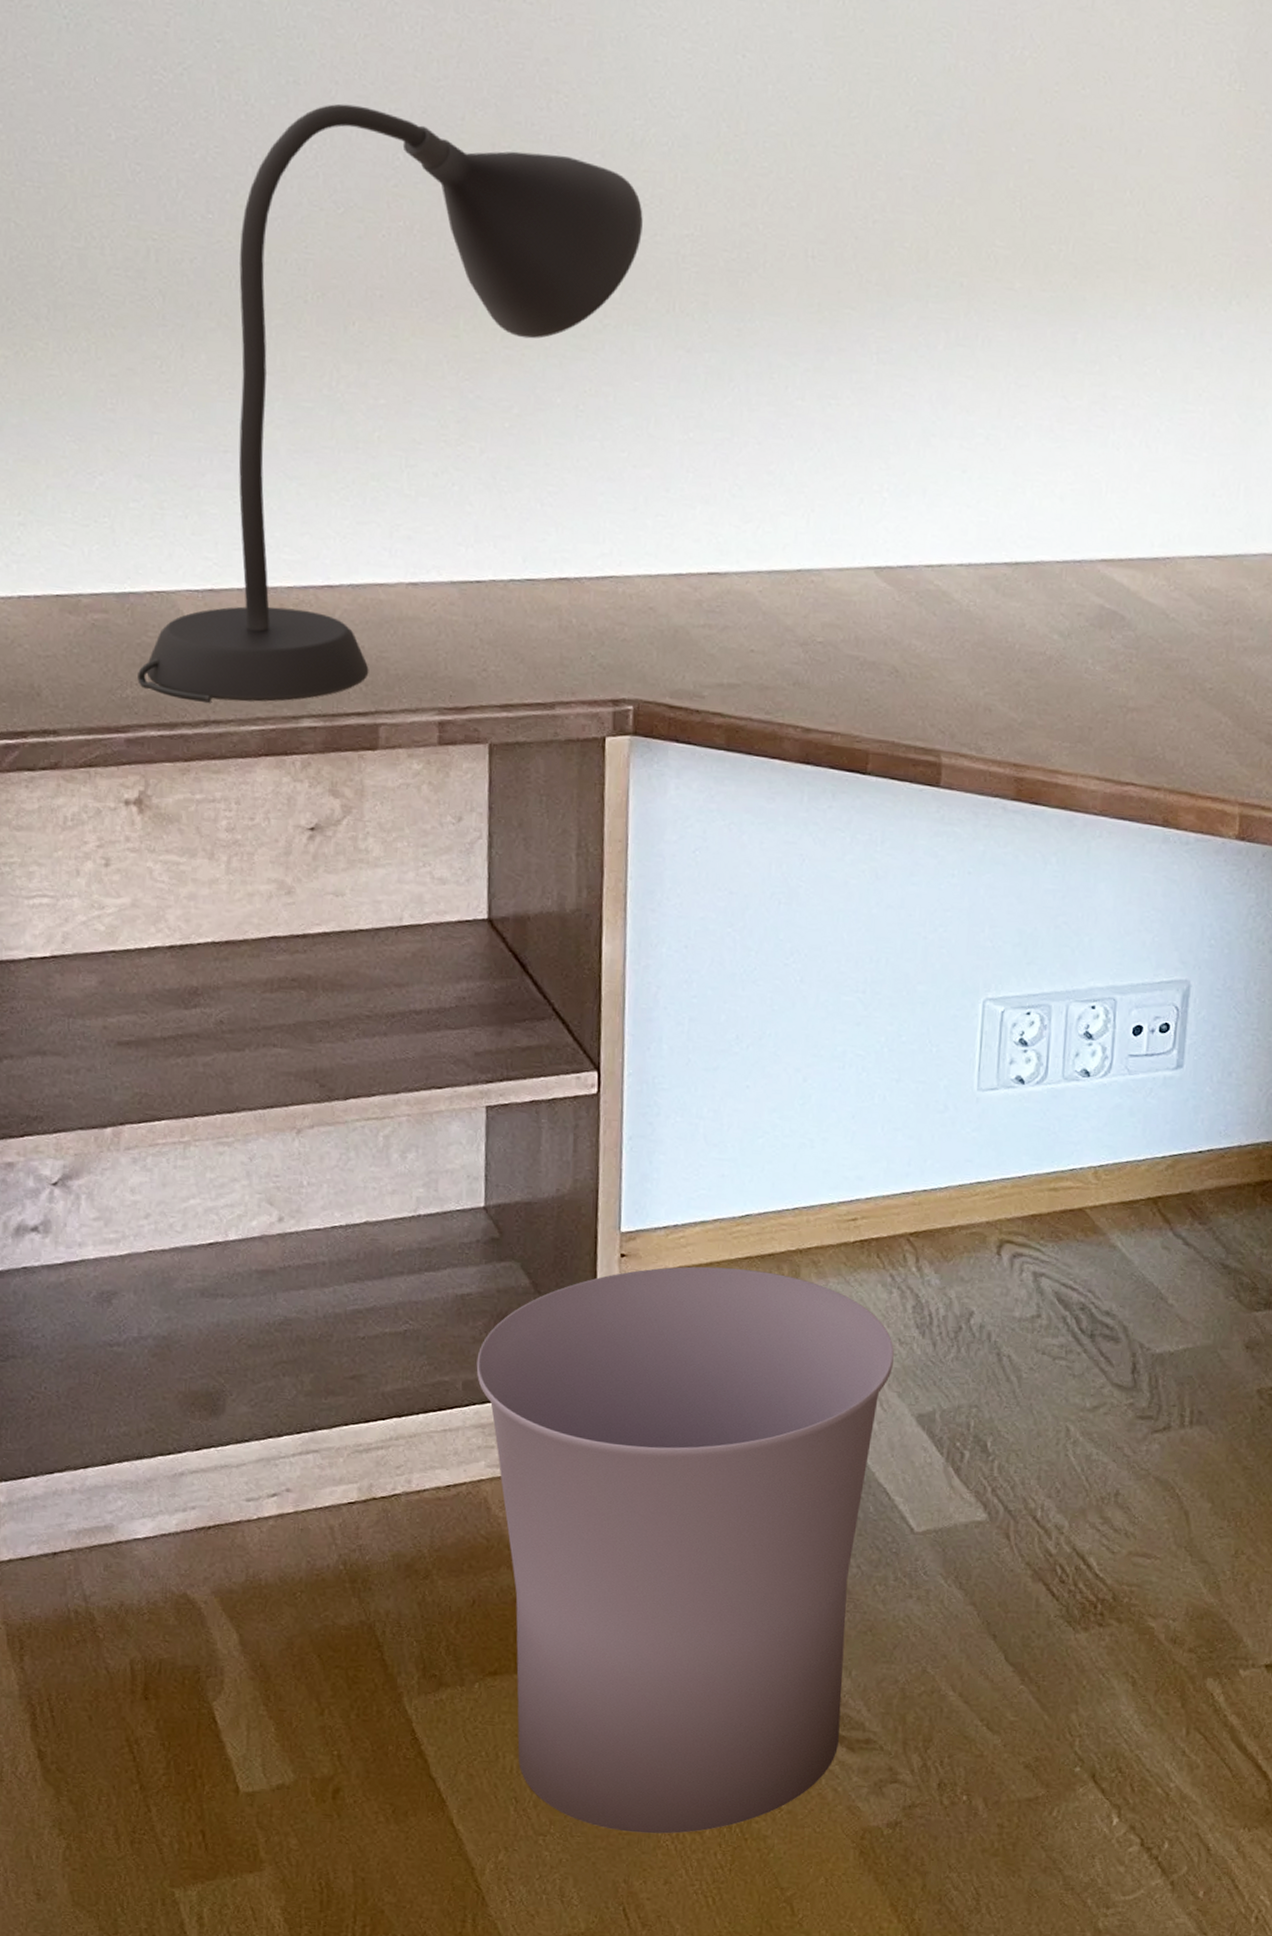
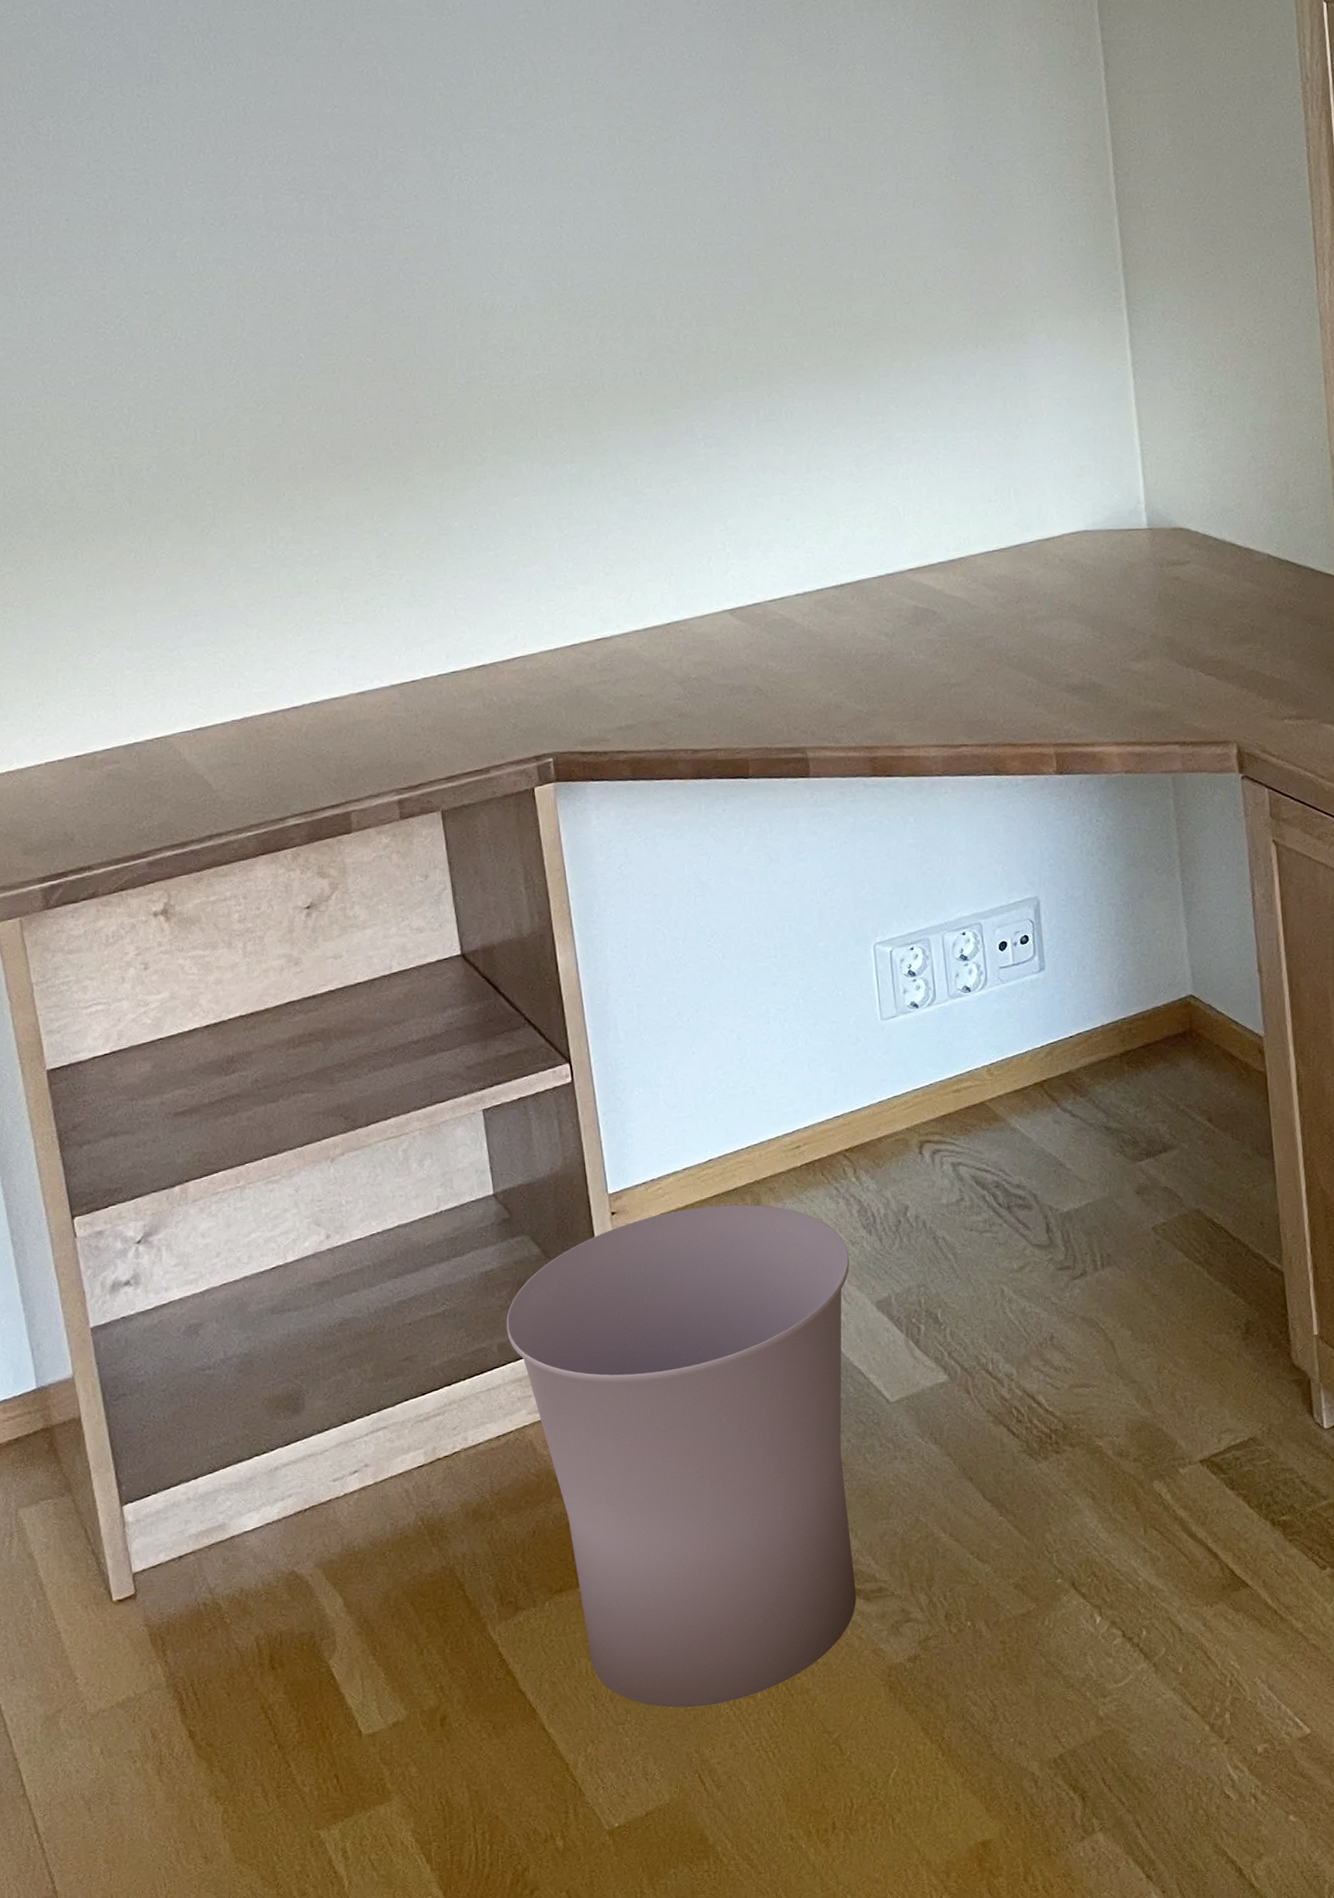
desk lamp: present [137,103,643,703] -> none [150,322,503,822]

